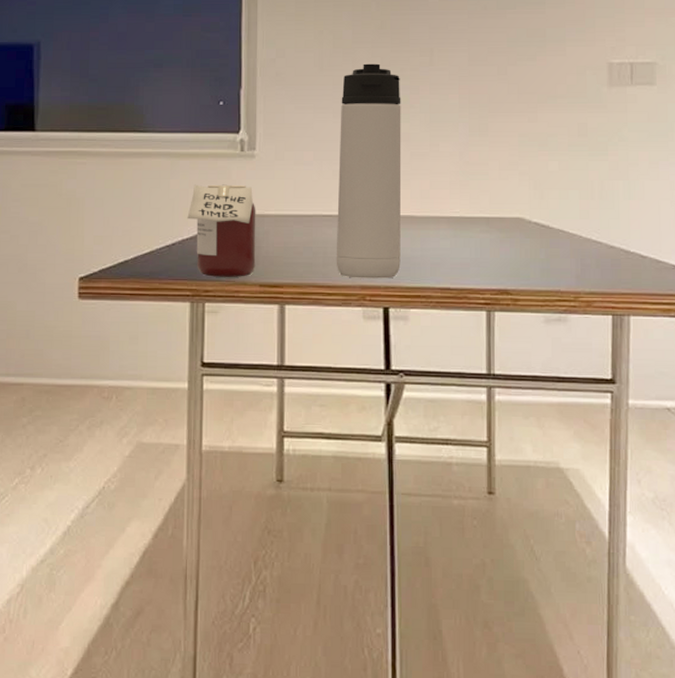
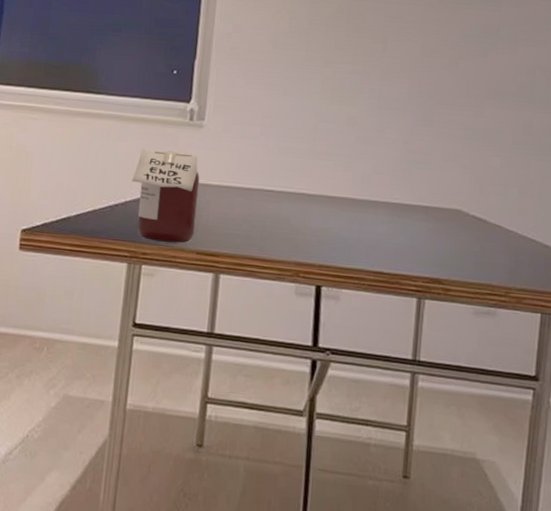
thermos bottle: present [336,63,402,279] -> none [273,45,352,258]

